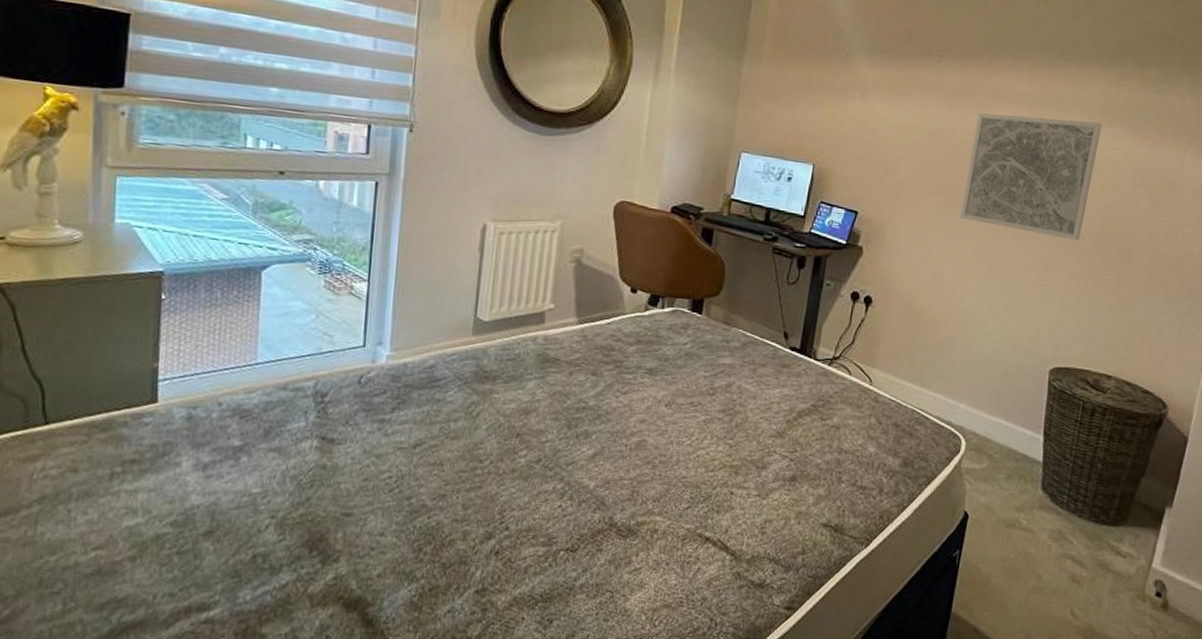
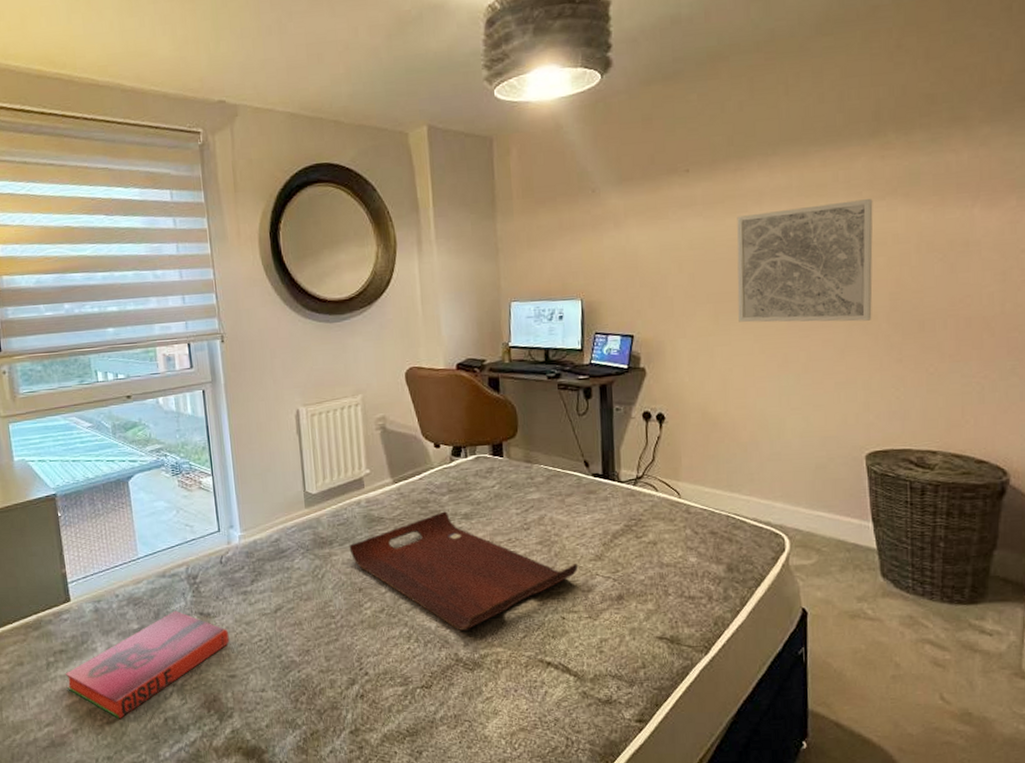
hardback book: none [131,430,353,551] -> present [65,610,230,720]
serving tray: none [514,362,758,494] -> present [349,511,579,630]

